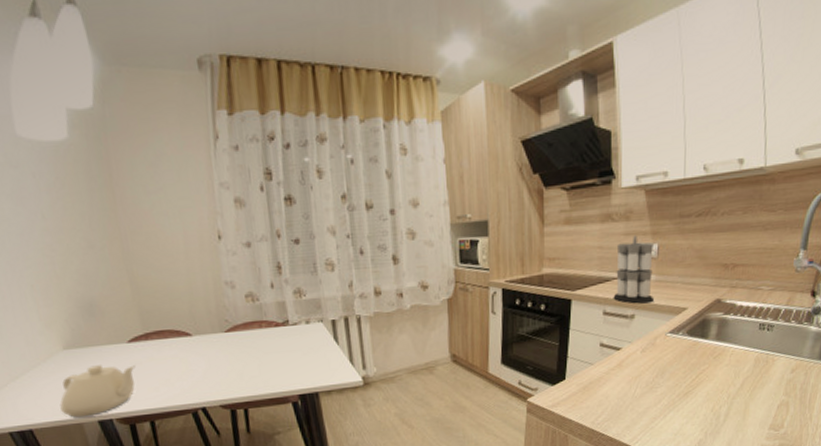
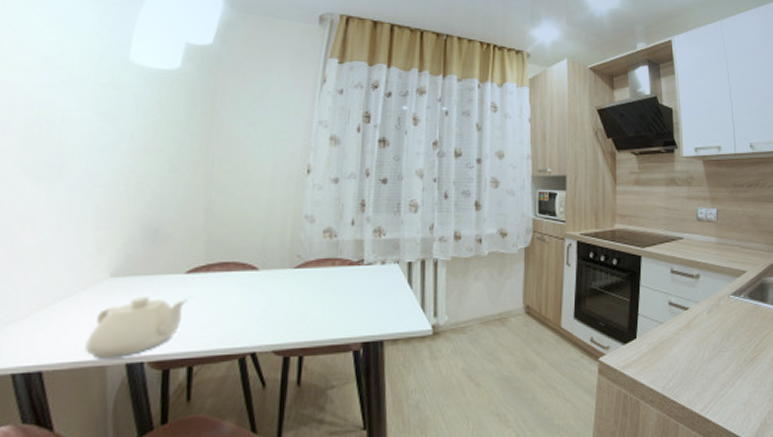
spice rack: present [613,235,653,304] -> none [679,199,716,264]

